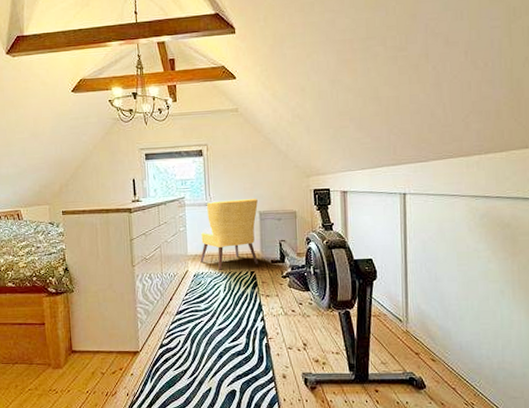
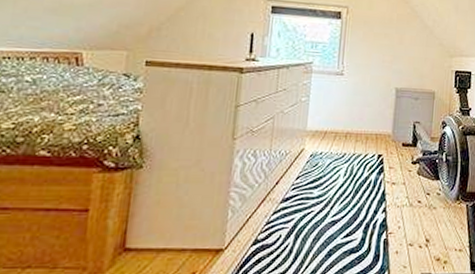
chair: present [200,198,258,270] -> none [320,70,396,151]

